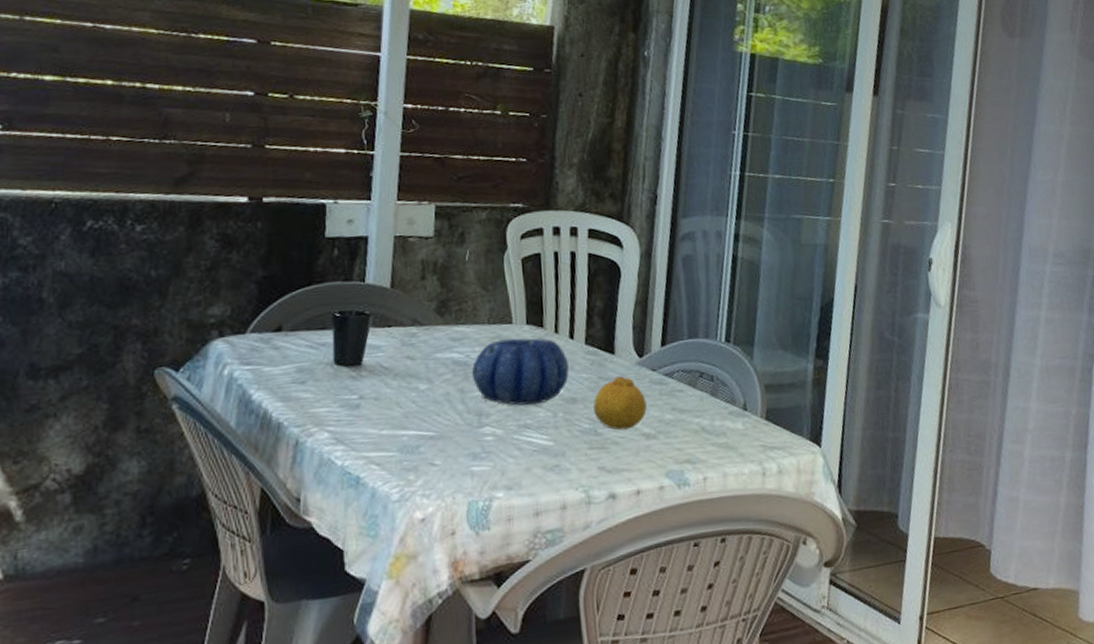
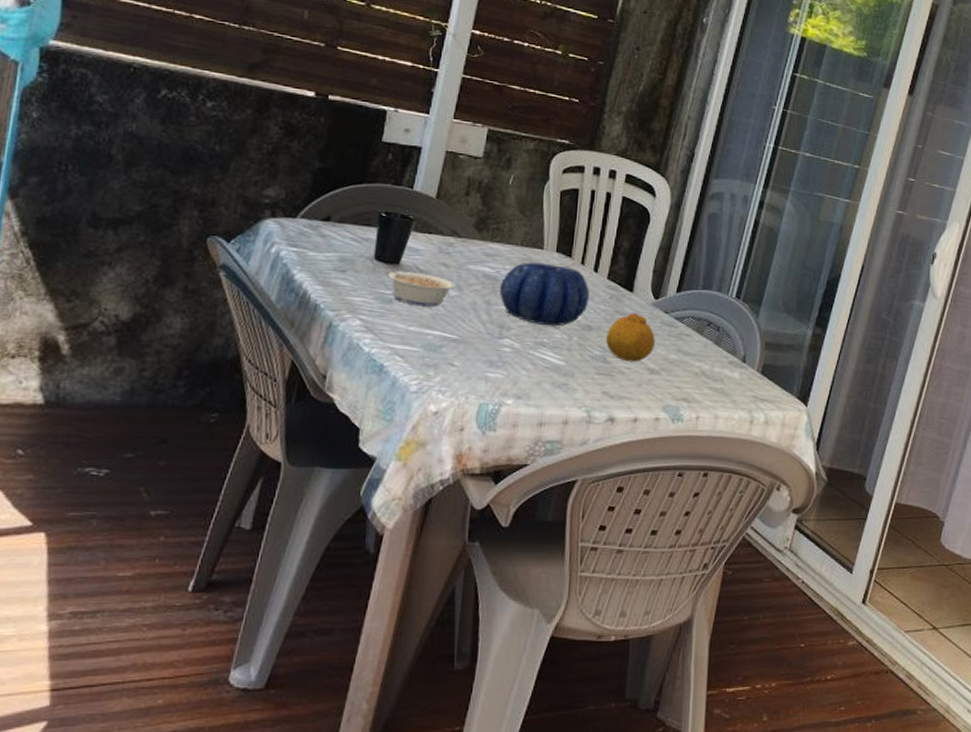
legume: none [343,368,425,407] -> present [381,264,456,307]

